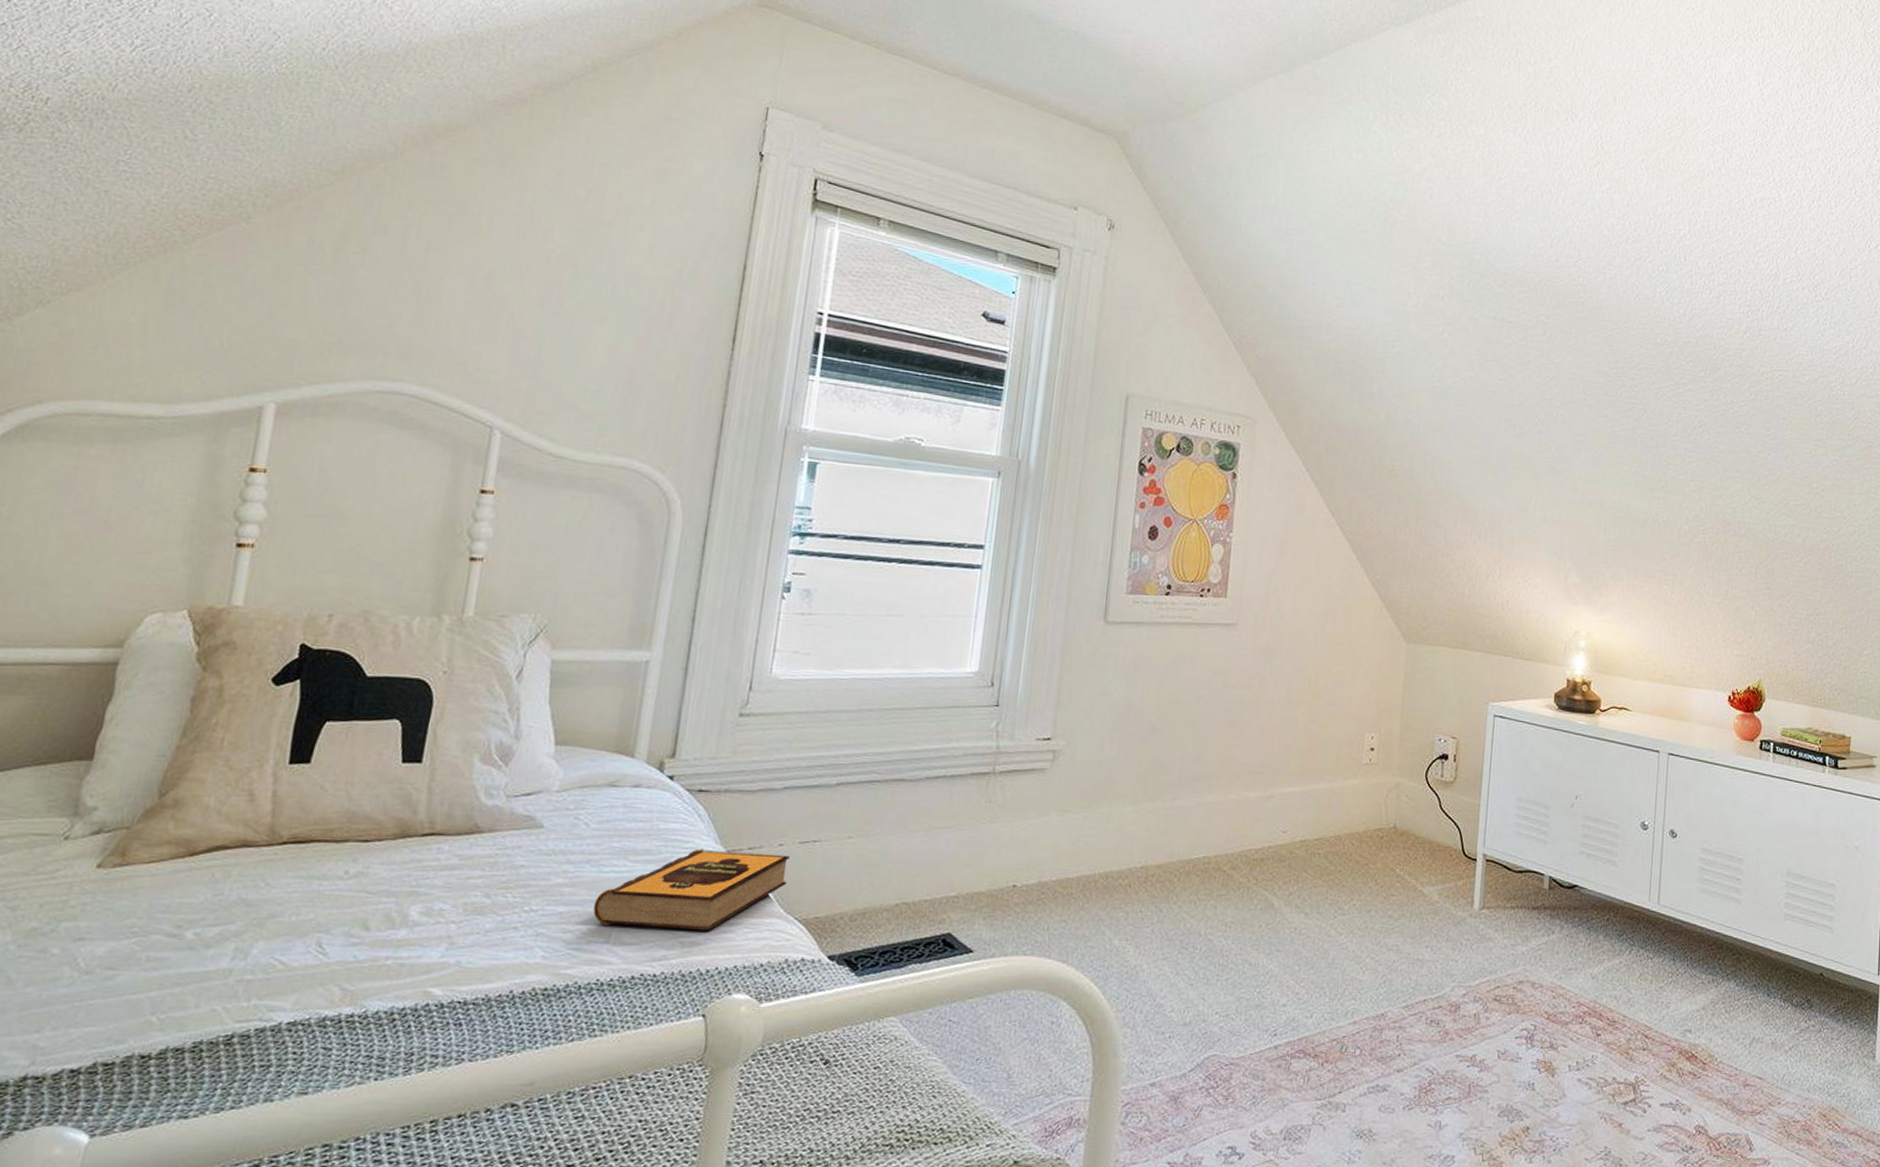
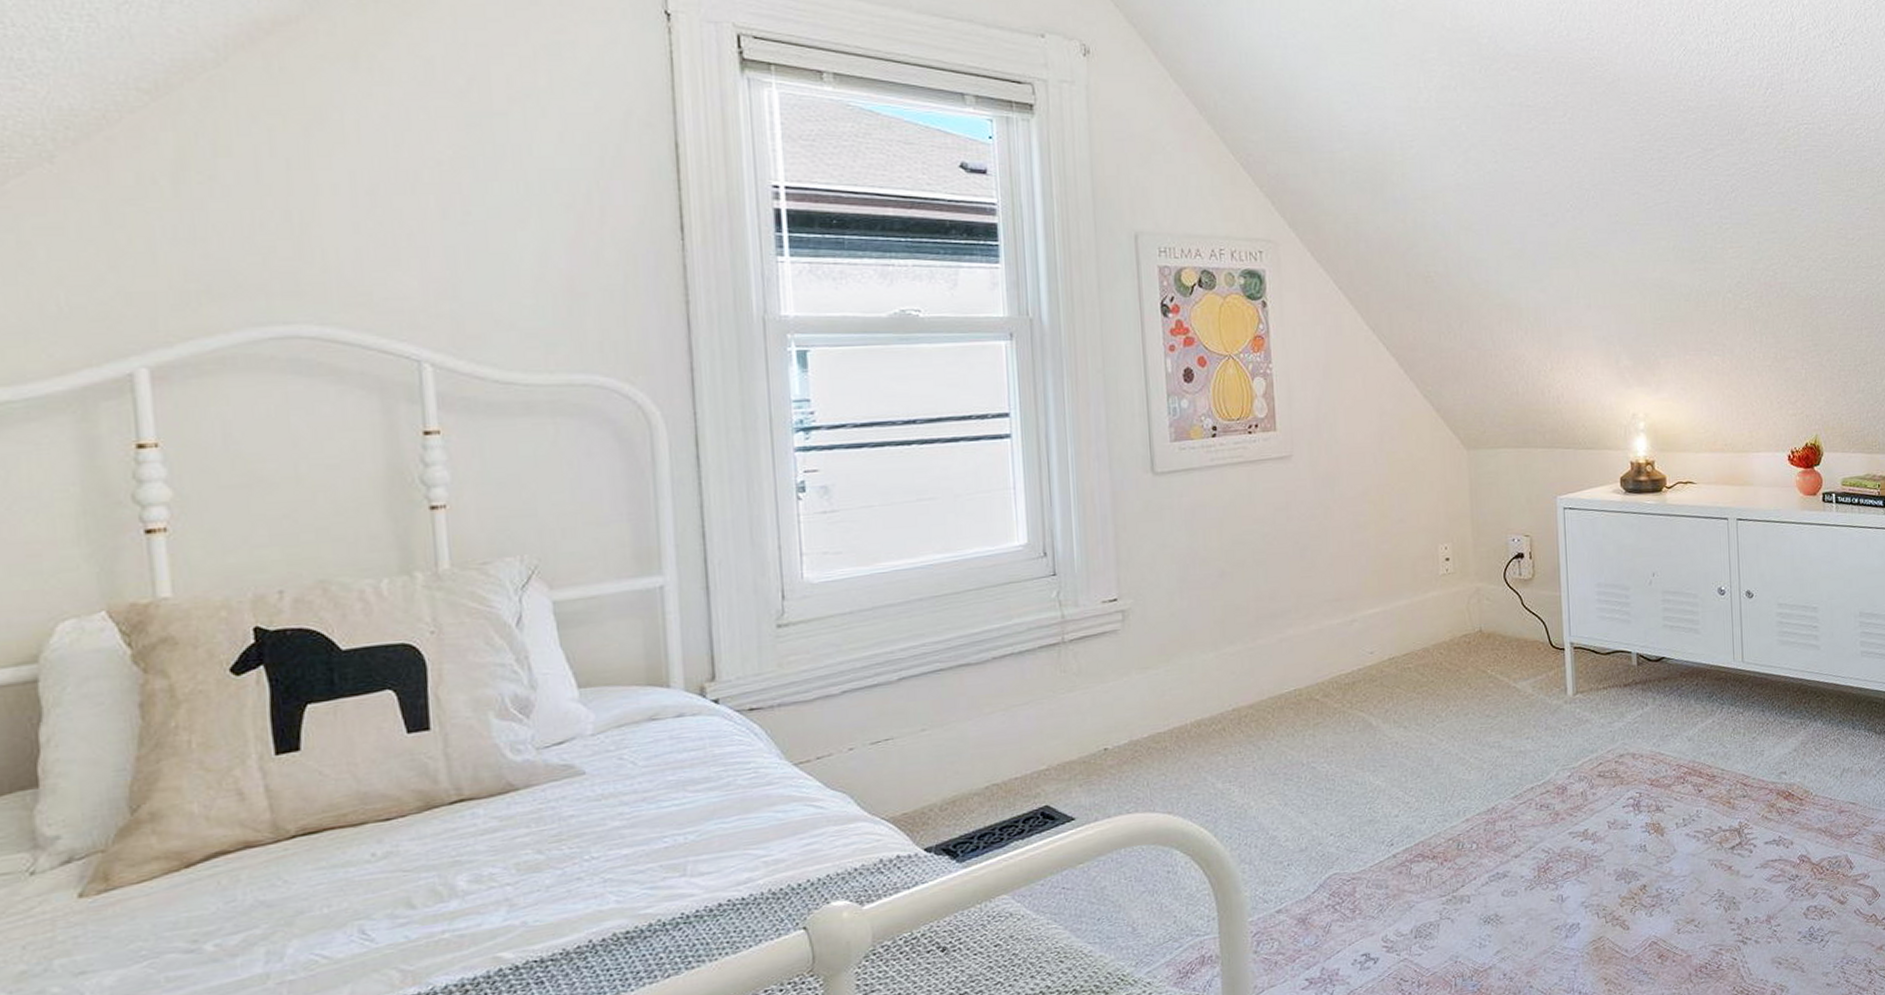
hardback book: present [593,848,790,930] -> none [660,758,866,859]

